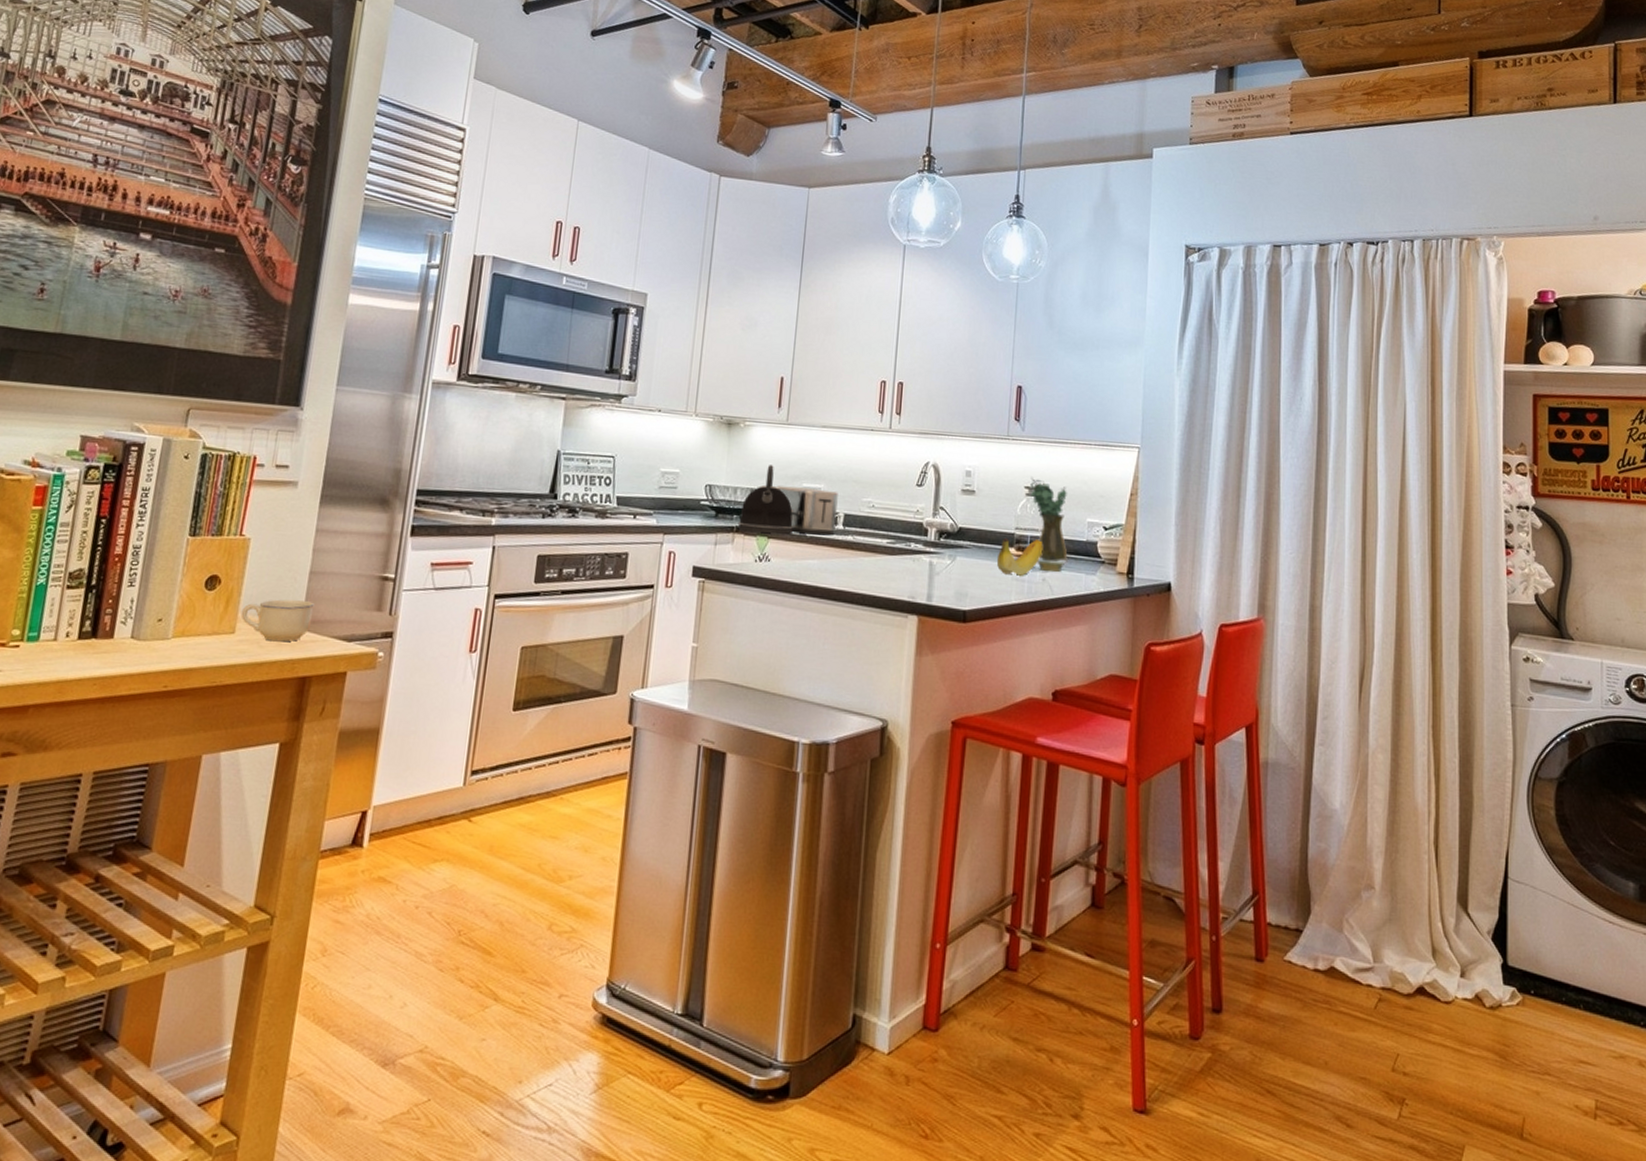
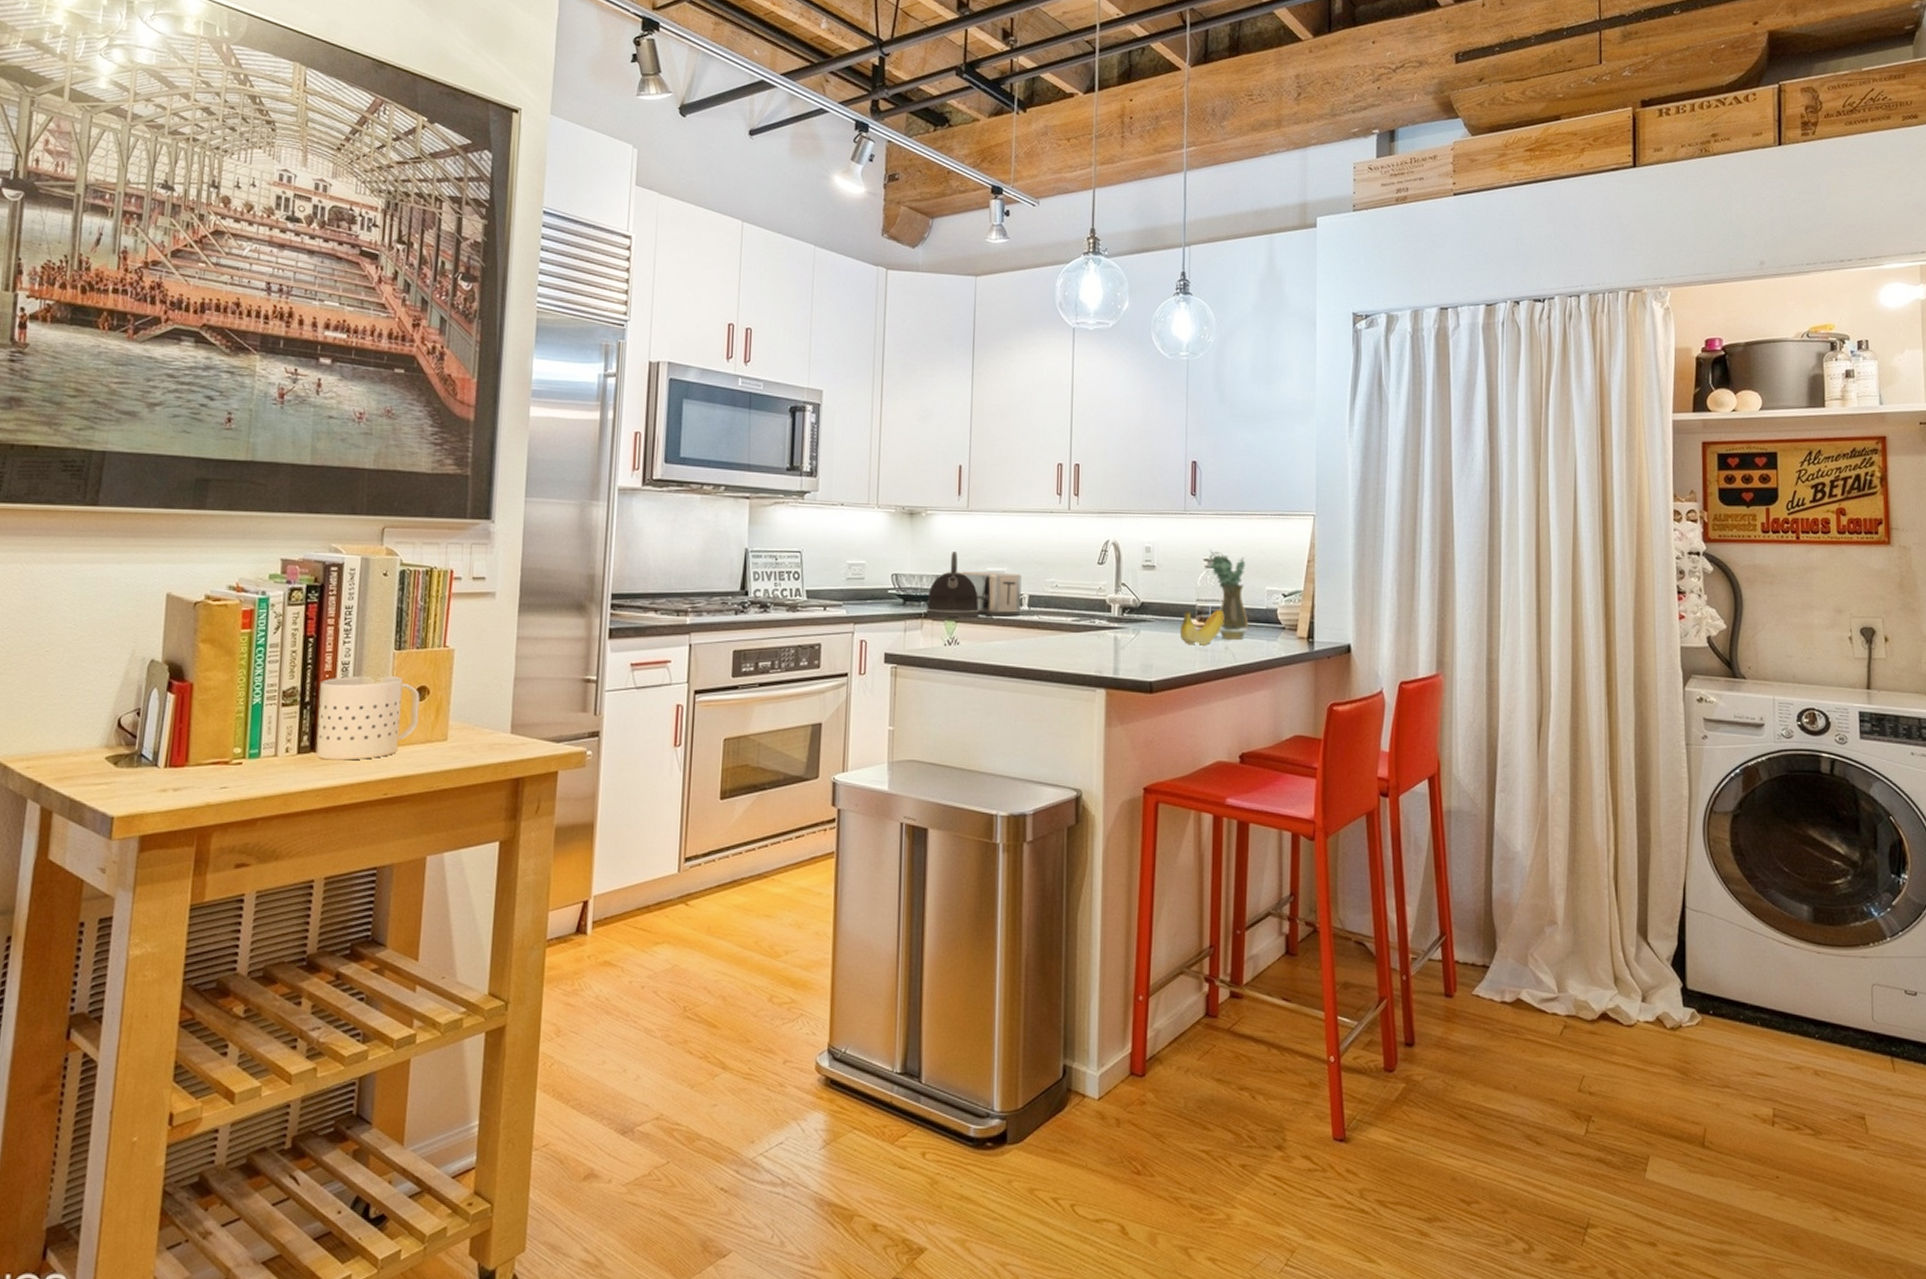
mug: none [96,560,211,649] -> present [315,675,420,761]
cup: present [241,599,315,642] -> none [451,706,522,746]

